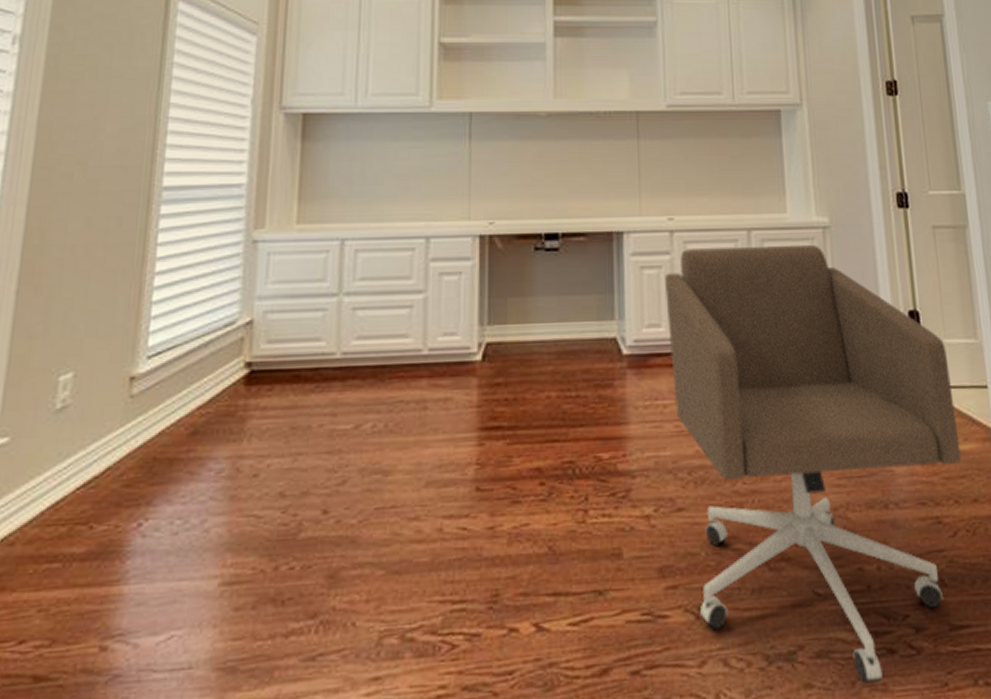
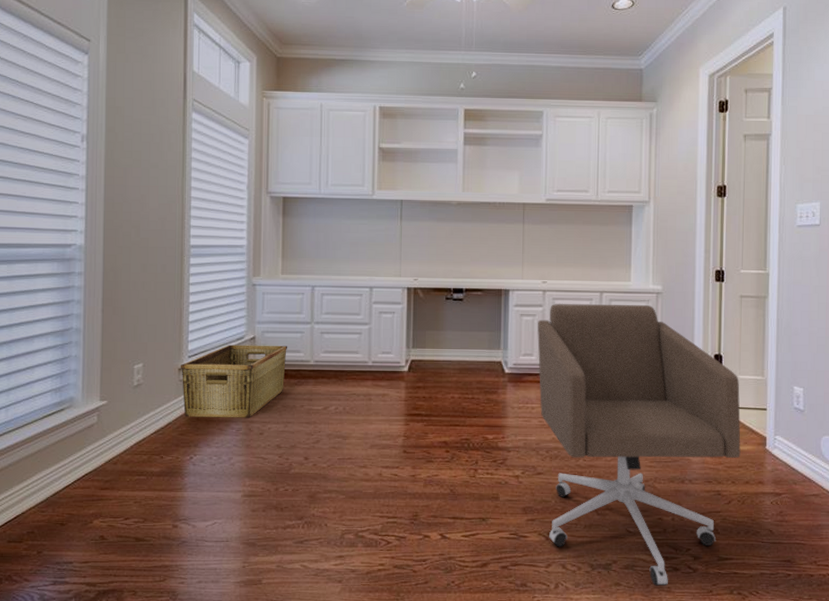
hamper: none [132,331,303,457] -> present [180,344,288,418]

